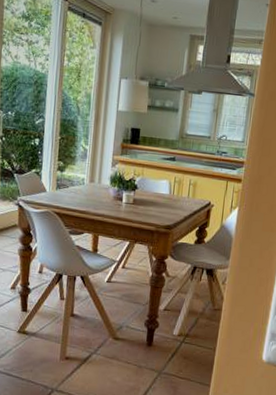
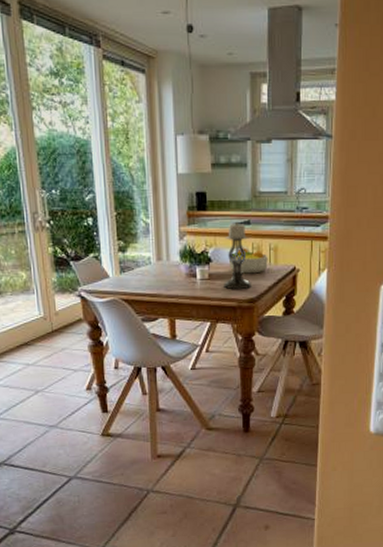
candle holder: none [145,156,173,217] -> present [224,221,251,290]
fruit bowl: none [152,179,187,204] -> present [228,247,268,274]

